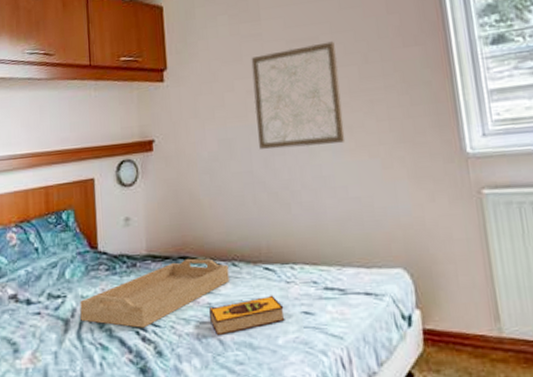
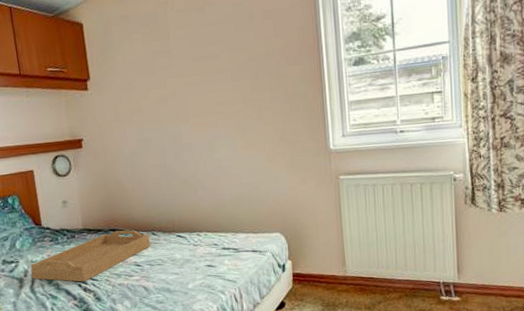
hardback book: present [208,295,285,336] -> none [135,254,194,285]
wall art: present [251,41,346,150] -> none [162,59,240,147]

